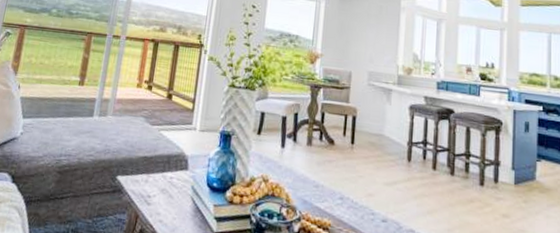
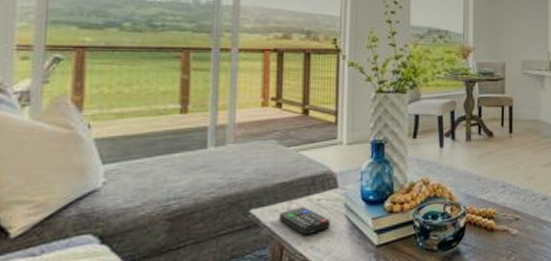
remote control: none [137,181,179,209] -> present [279,207,331,236]

